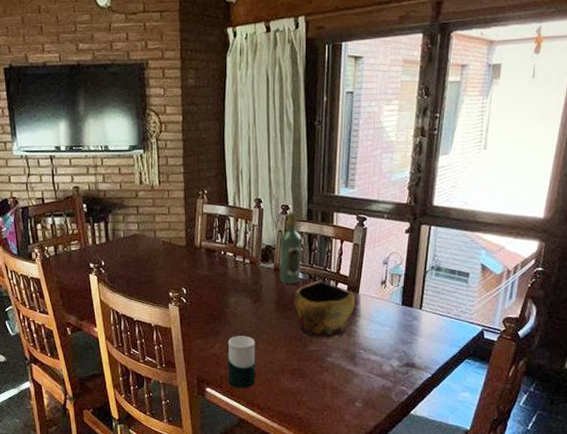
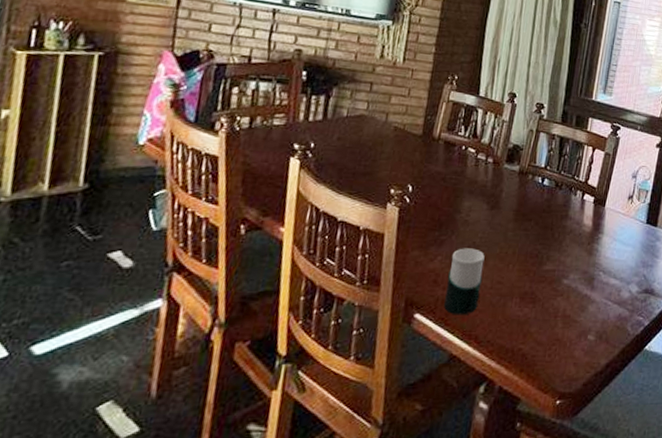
wine bottle: present [279,212,303,284] -> none [524,111,553,191]
decorative bowl: present [293,280,355,338] -> none [534,189,601,256]

